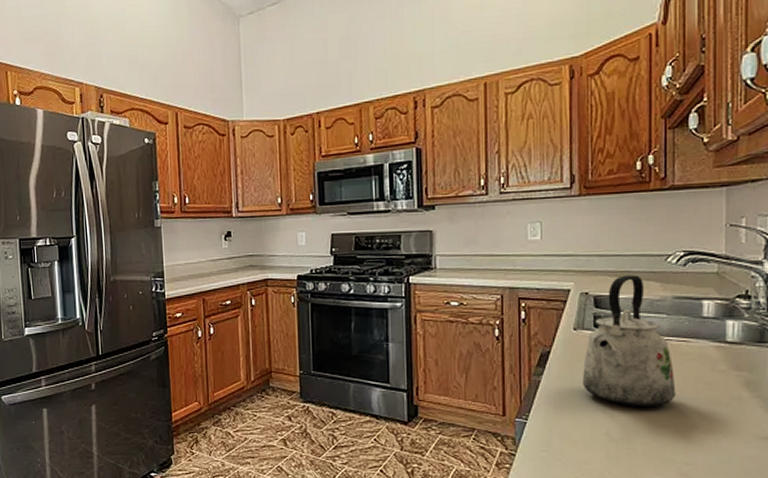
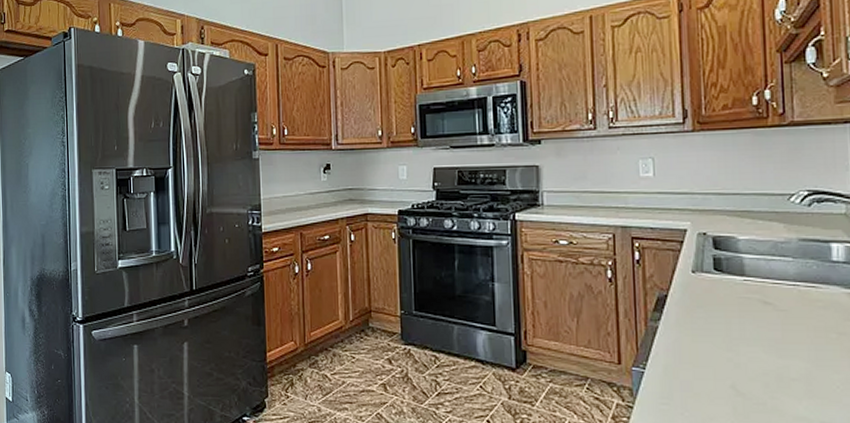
kettle: present [583,275,676,408] -> none [704,215,807,359]

